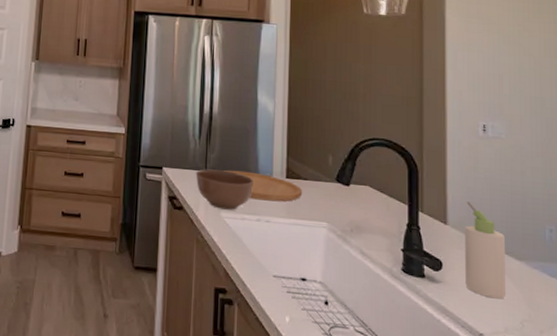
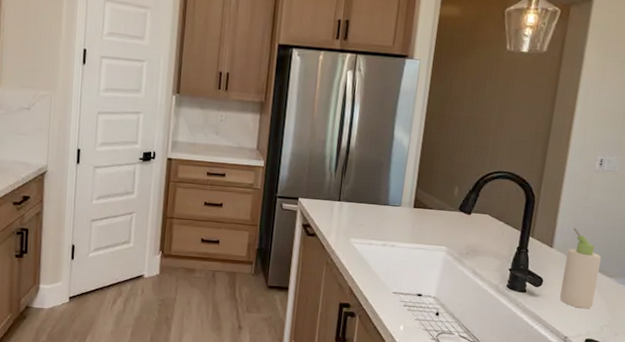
bowl: present [195,169,253,210] -> none [329,199,383,236]
cutting board: present [224,170,303,202] -> none [356,200,428,229]

